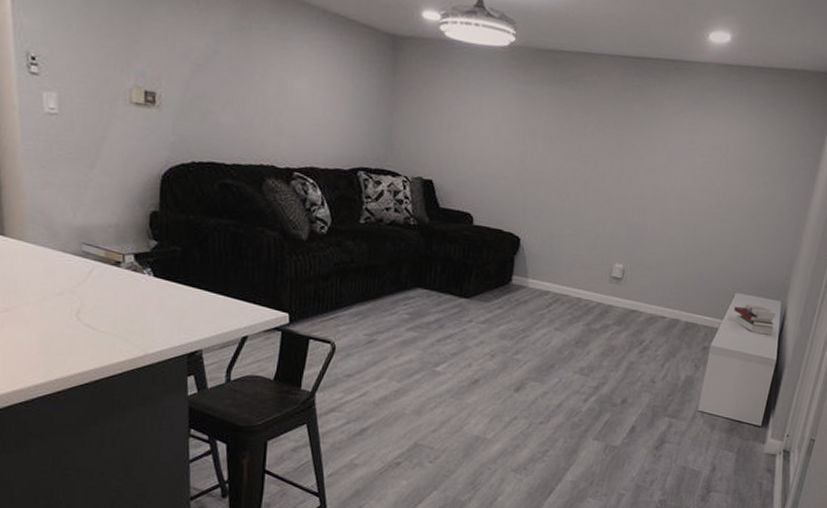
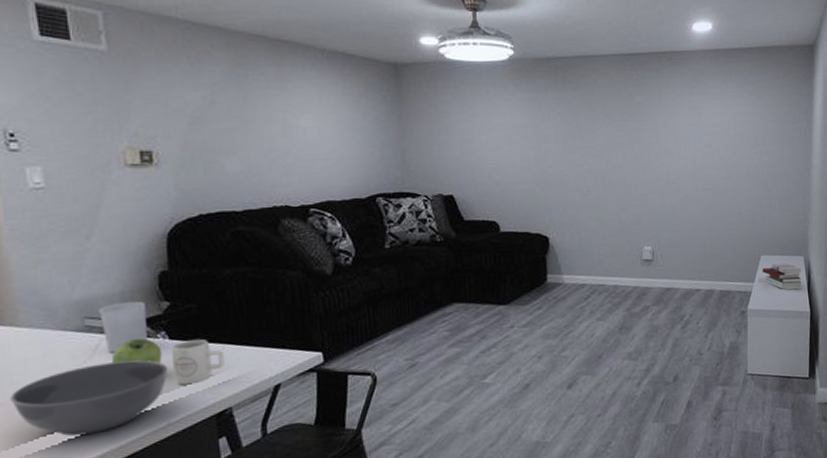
bowl: none [14,288,150,352] -> present [10,360,168,437]
candle holder: none [95,234,136,281] -> present [99,301,147,353]
fruit: none [103,270,146,297] -> present [112,338,162,364]
mug: none [155,280,201,323] -> present [172,339,225,385]

